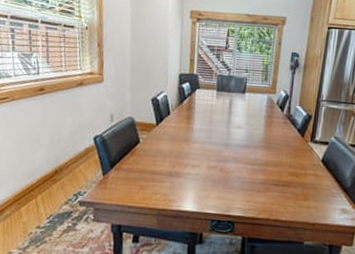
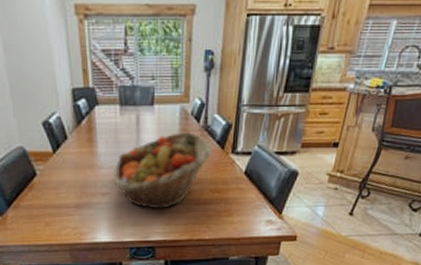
fruit basket: none [203,117,295,187] -> present [112,131,214,210]

